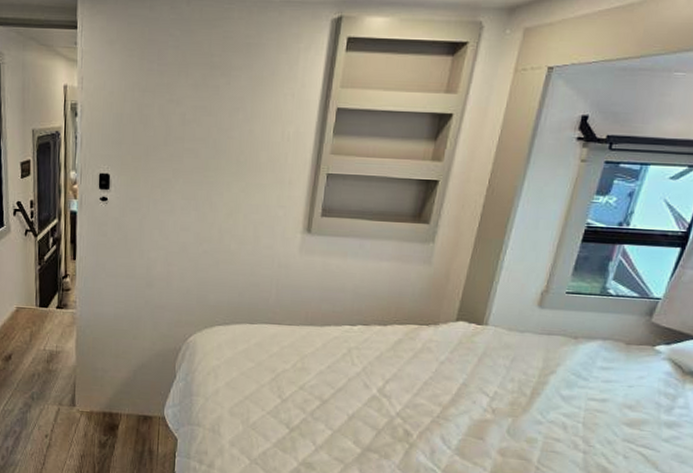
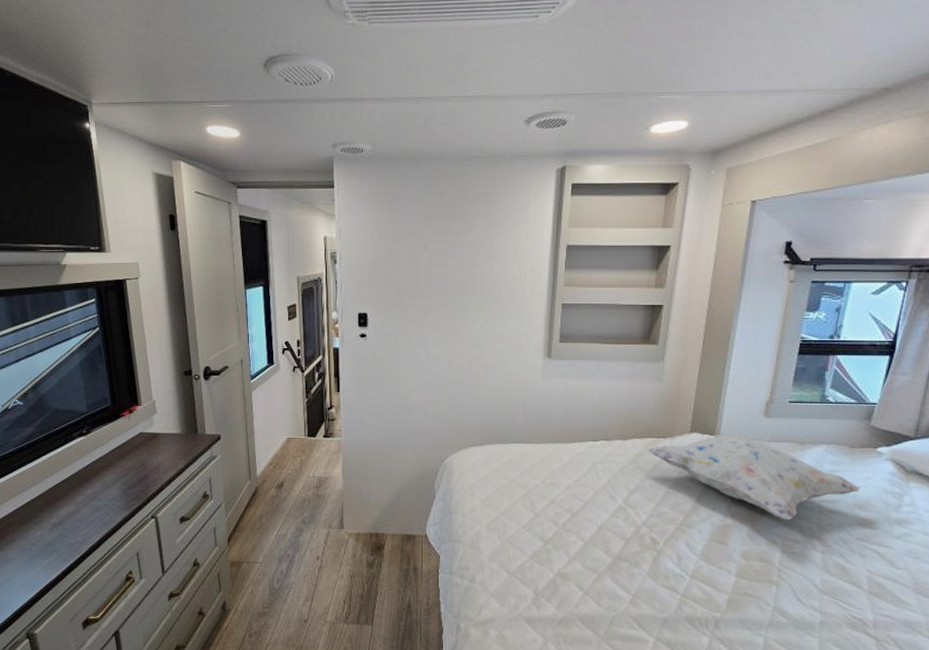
decorative pillow: none [408,323,633,418] -> present [647,434,861,521]

